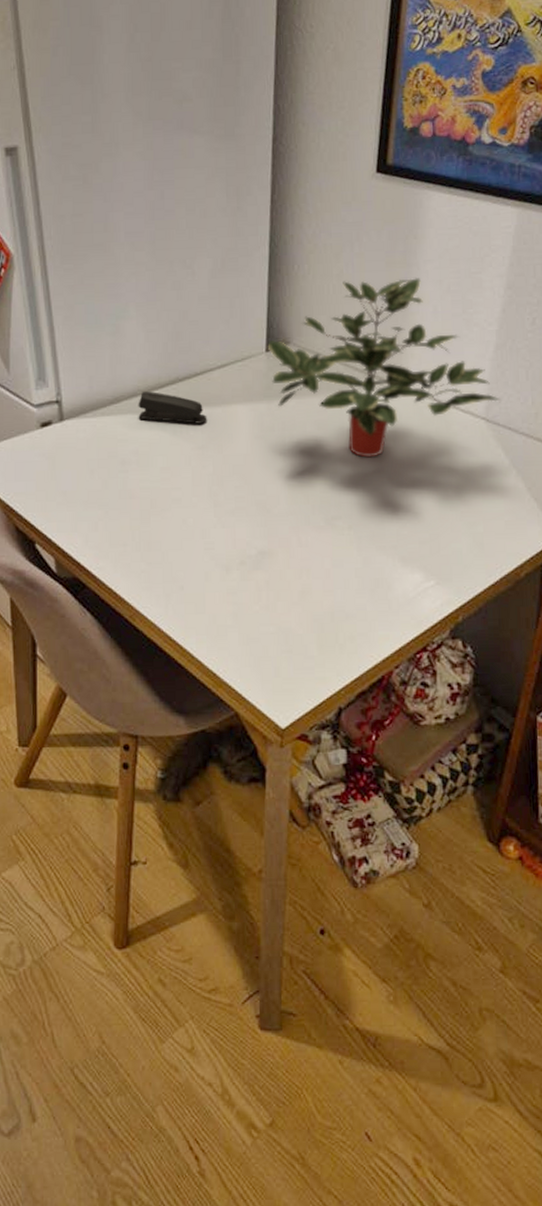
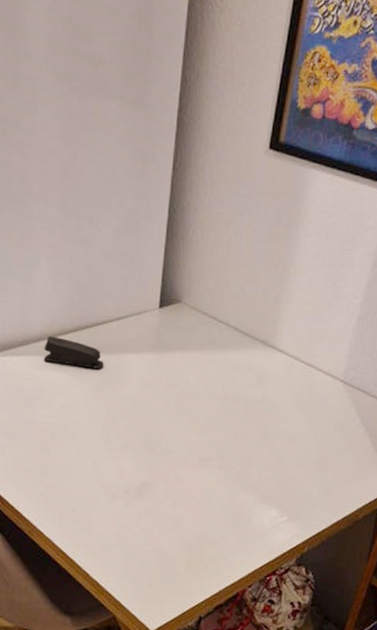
potted plant: present [268,278,500,458] -> none [161,248,358,408]

